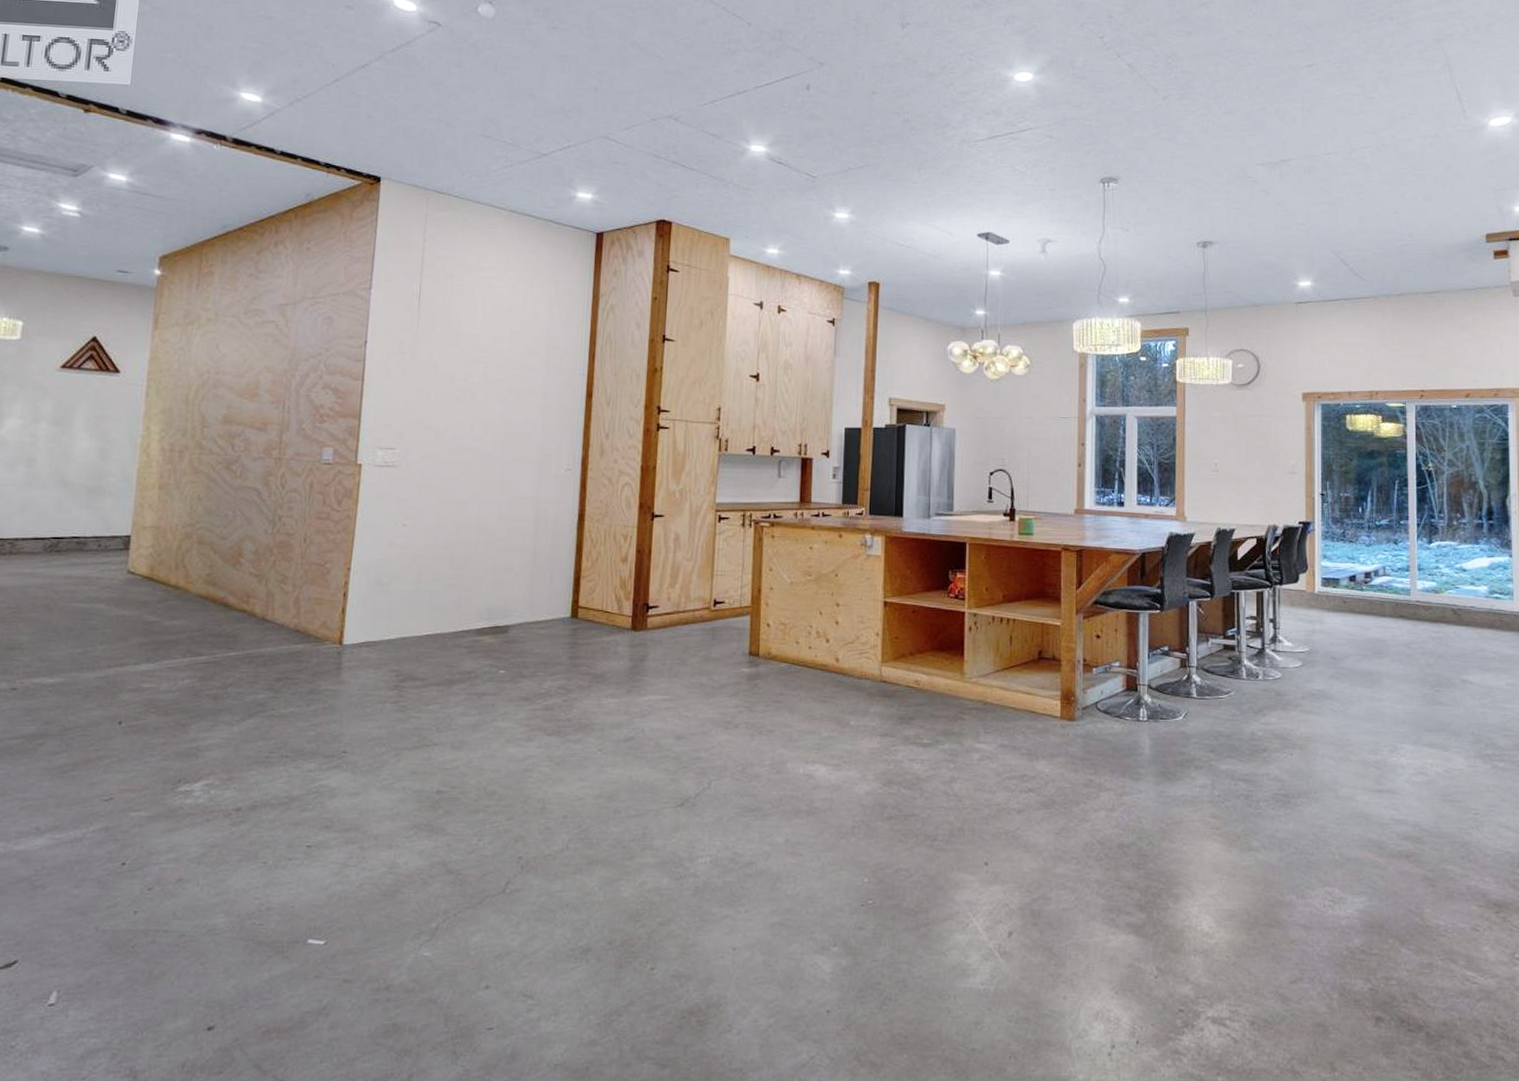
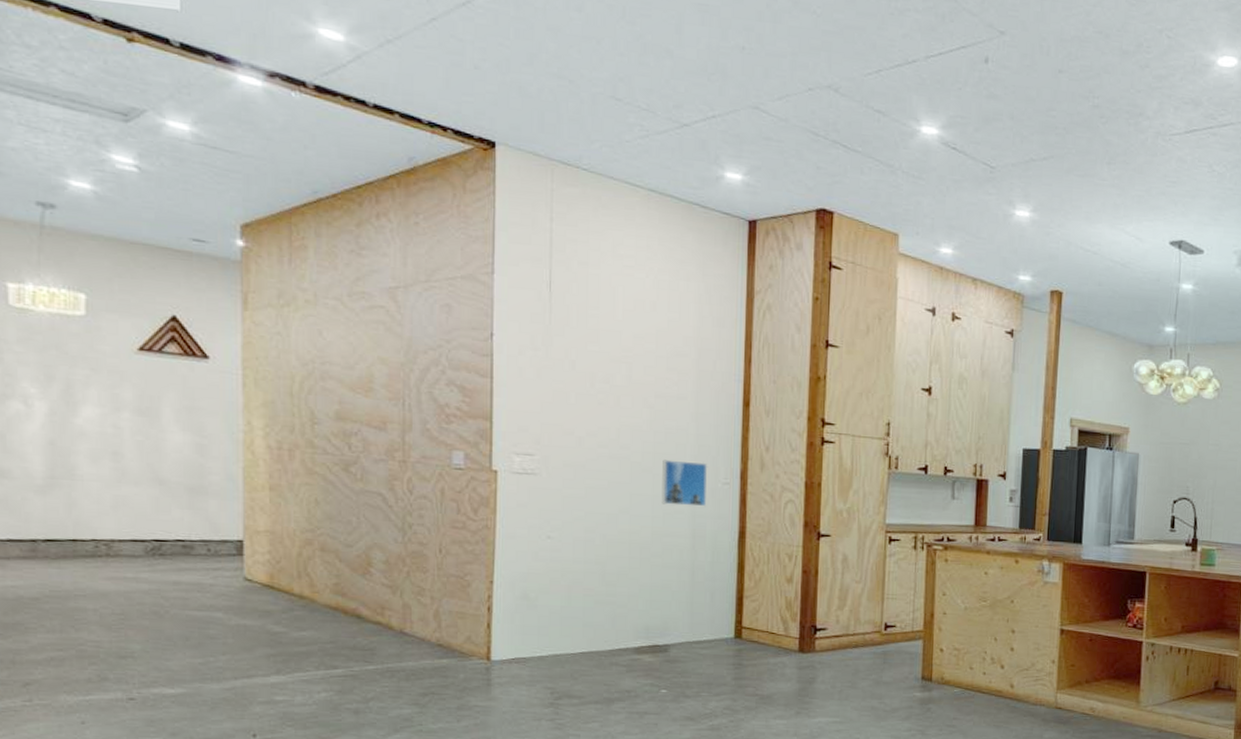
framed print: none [508,449,552,492] -> present [662,459,708,507]

